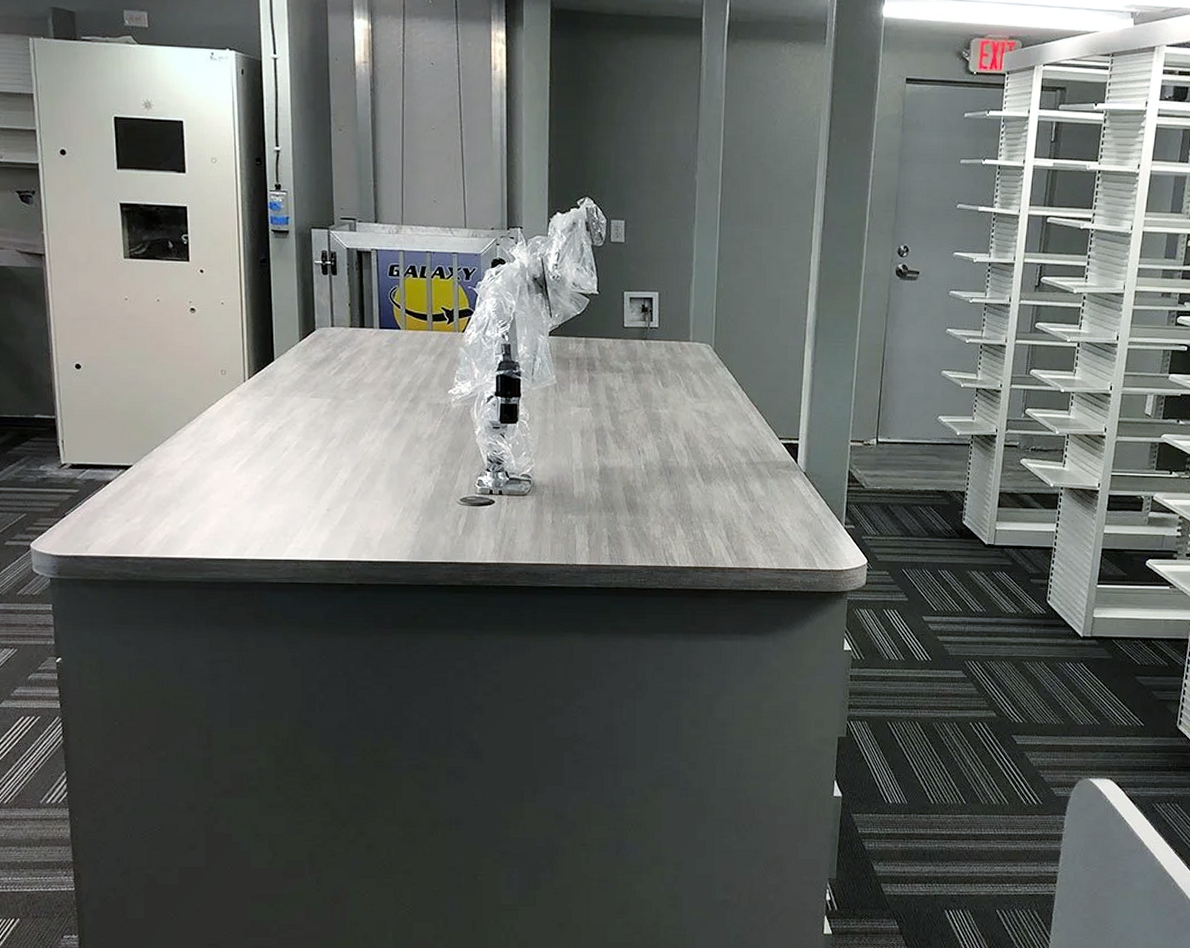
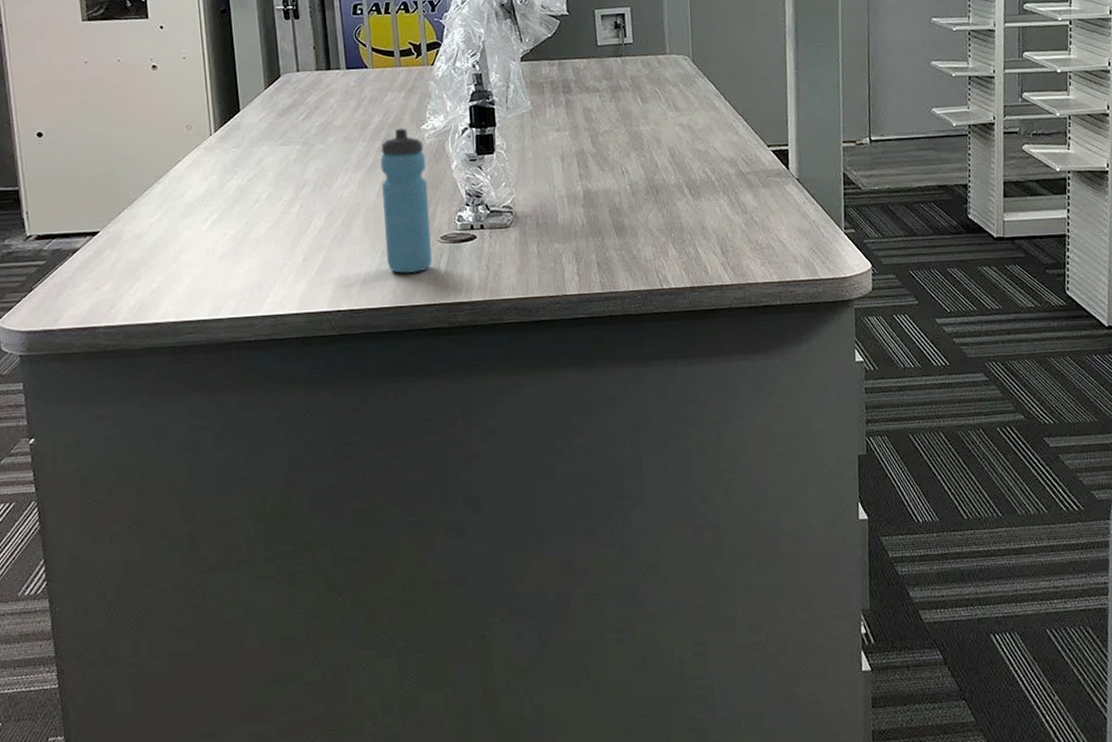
water bottle: none [407,390,451,532] -> present [380,128,432,274]

